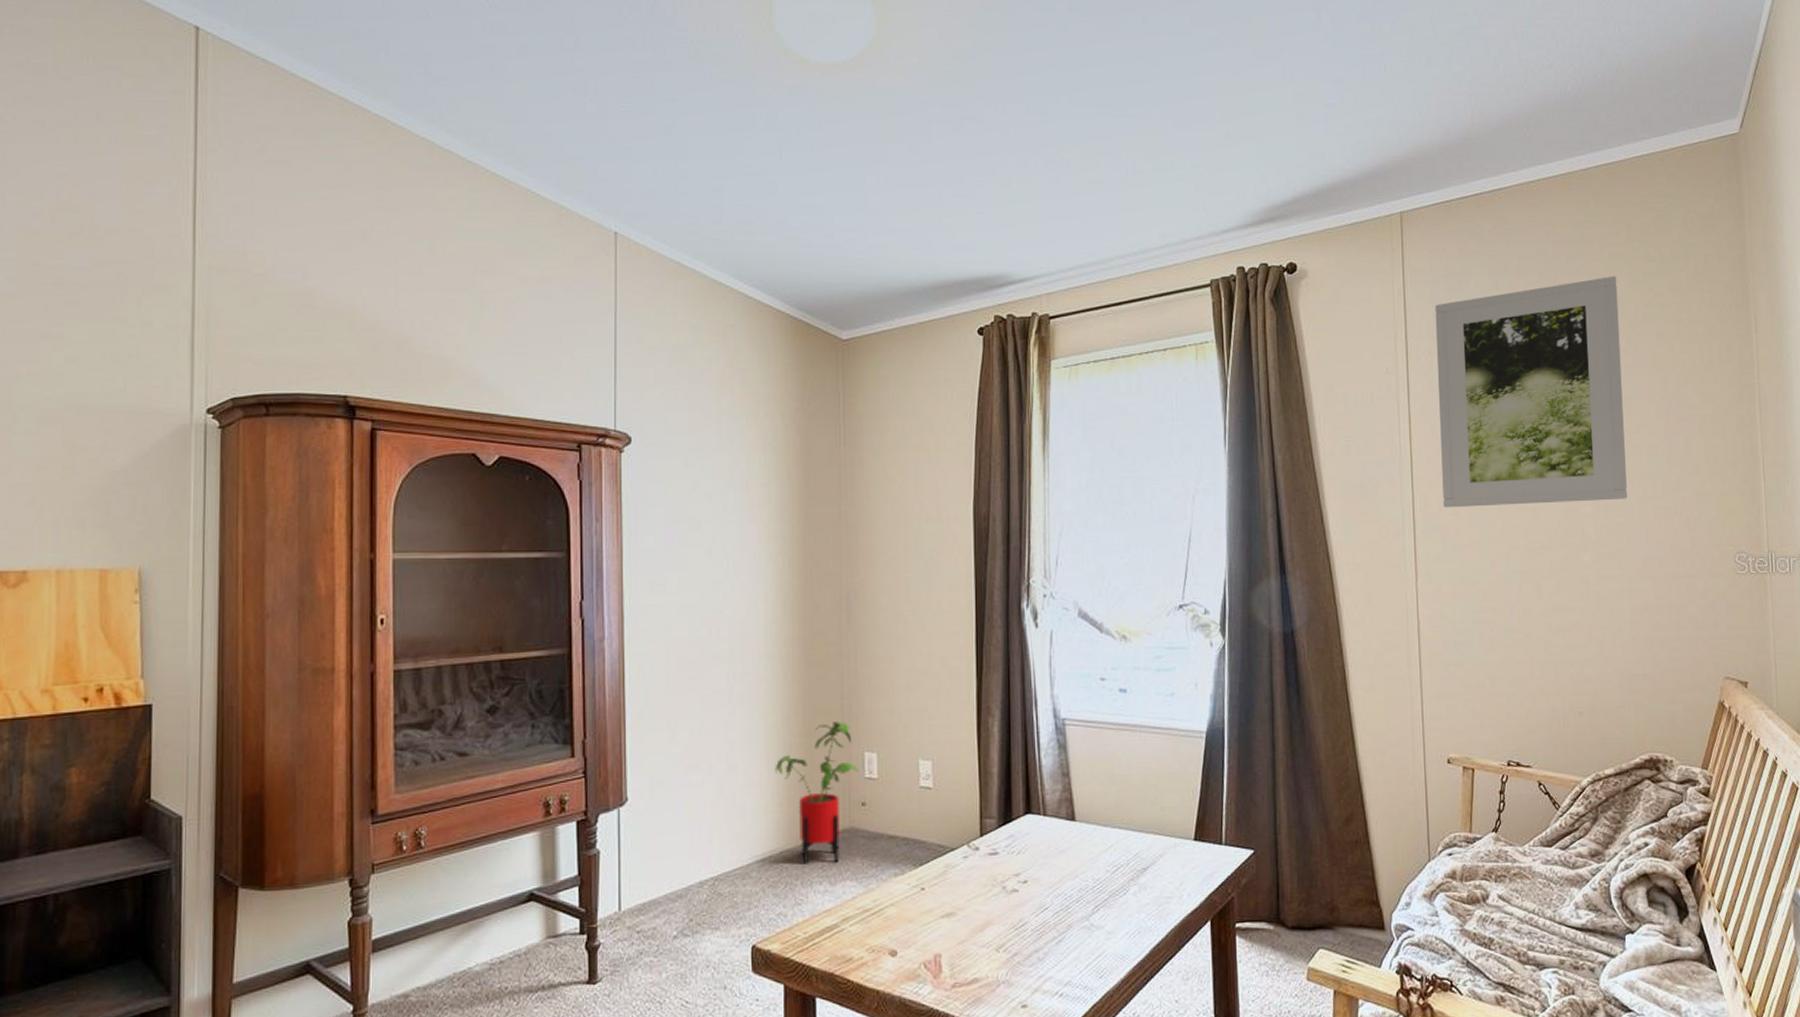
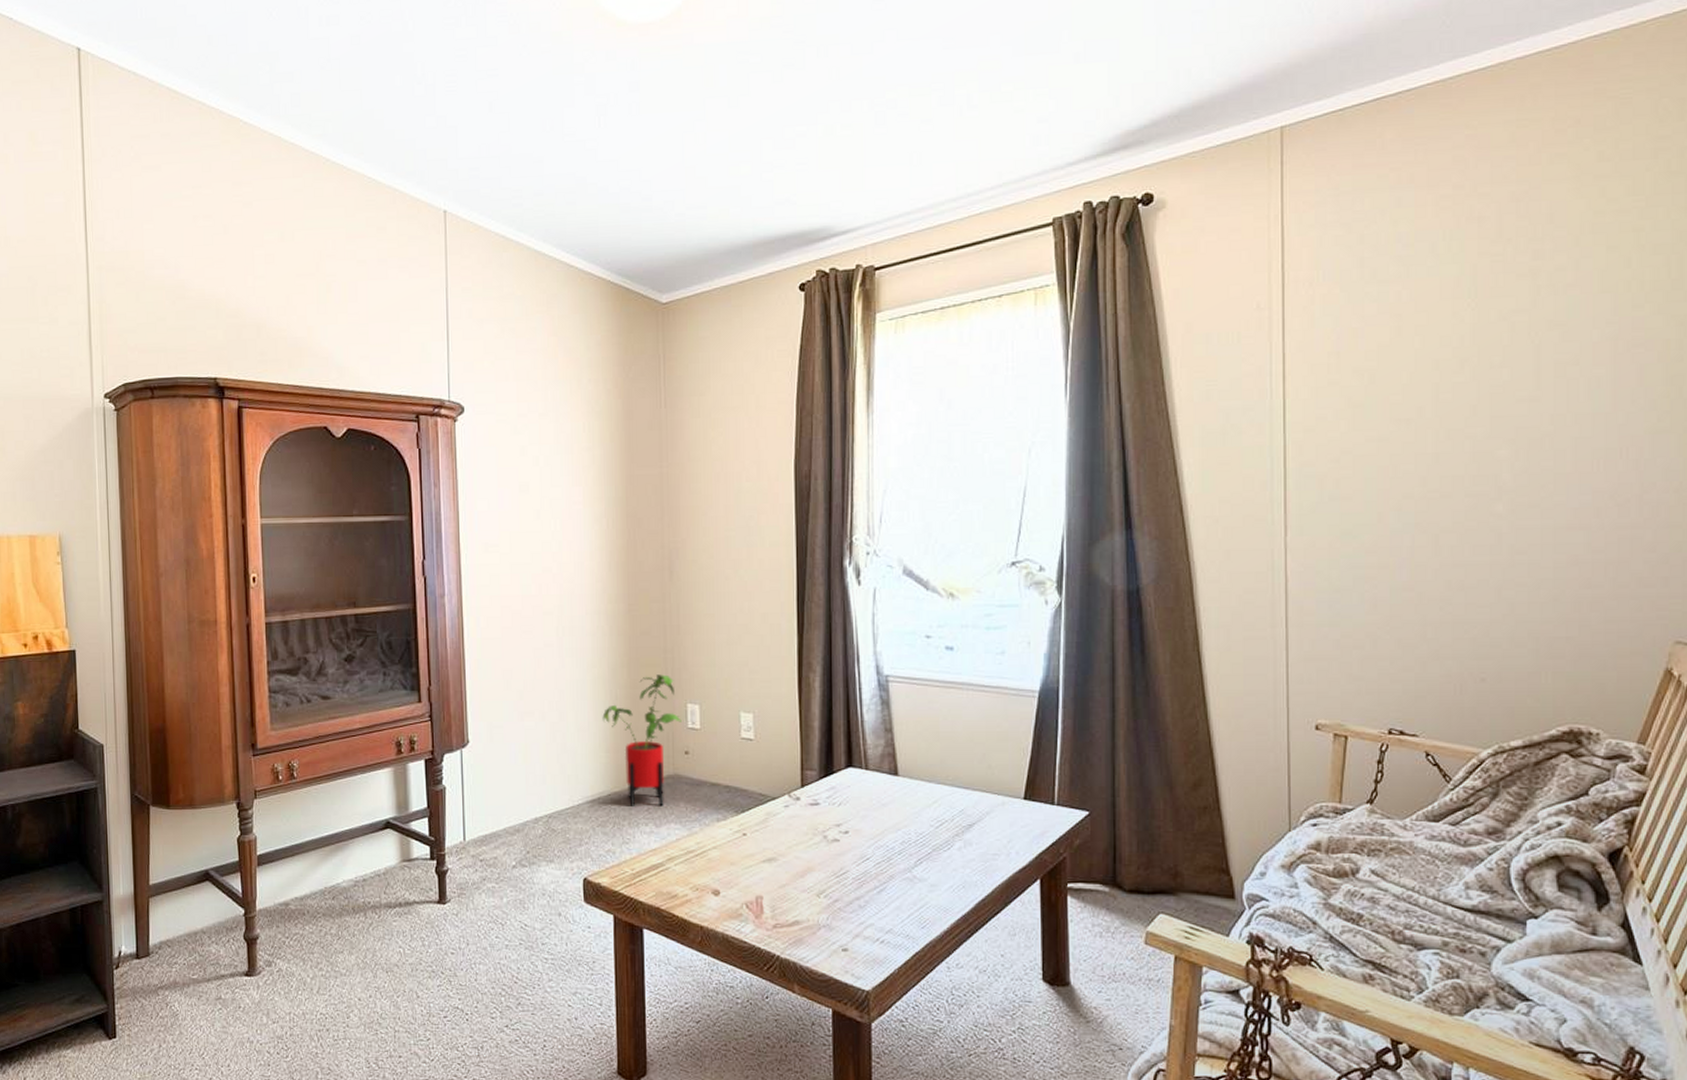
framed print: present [1435,276,1627,508] -> none [1319,181,1558,455]

